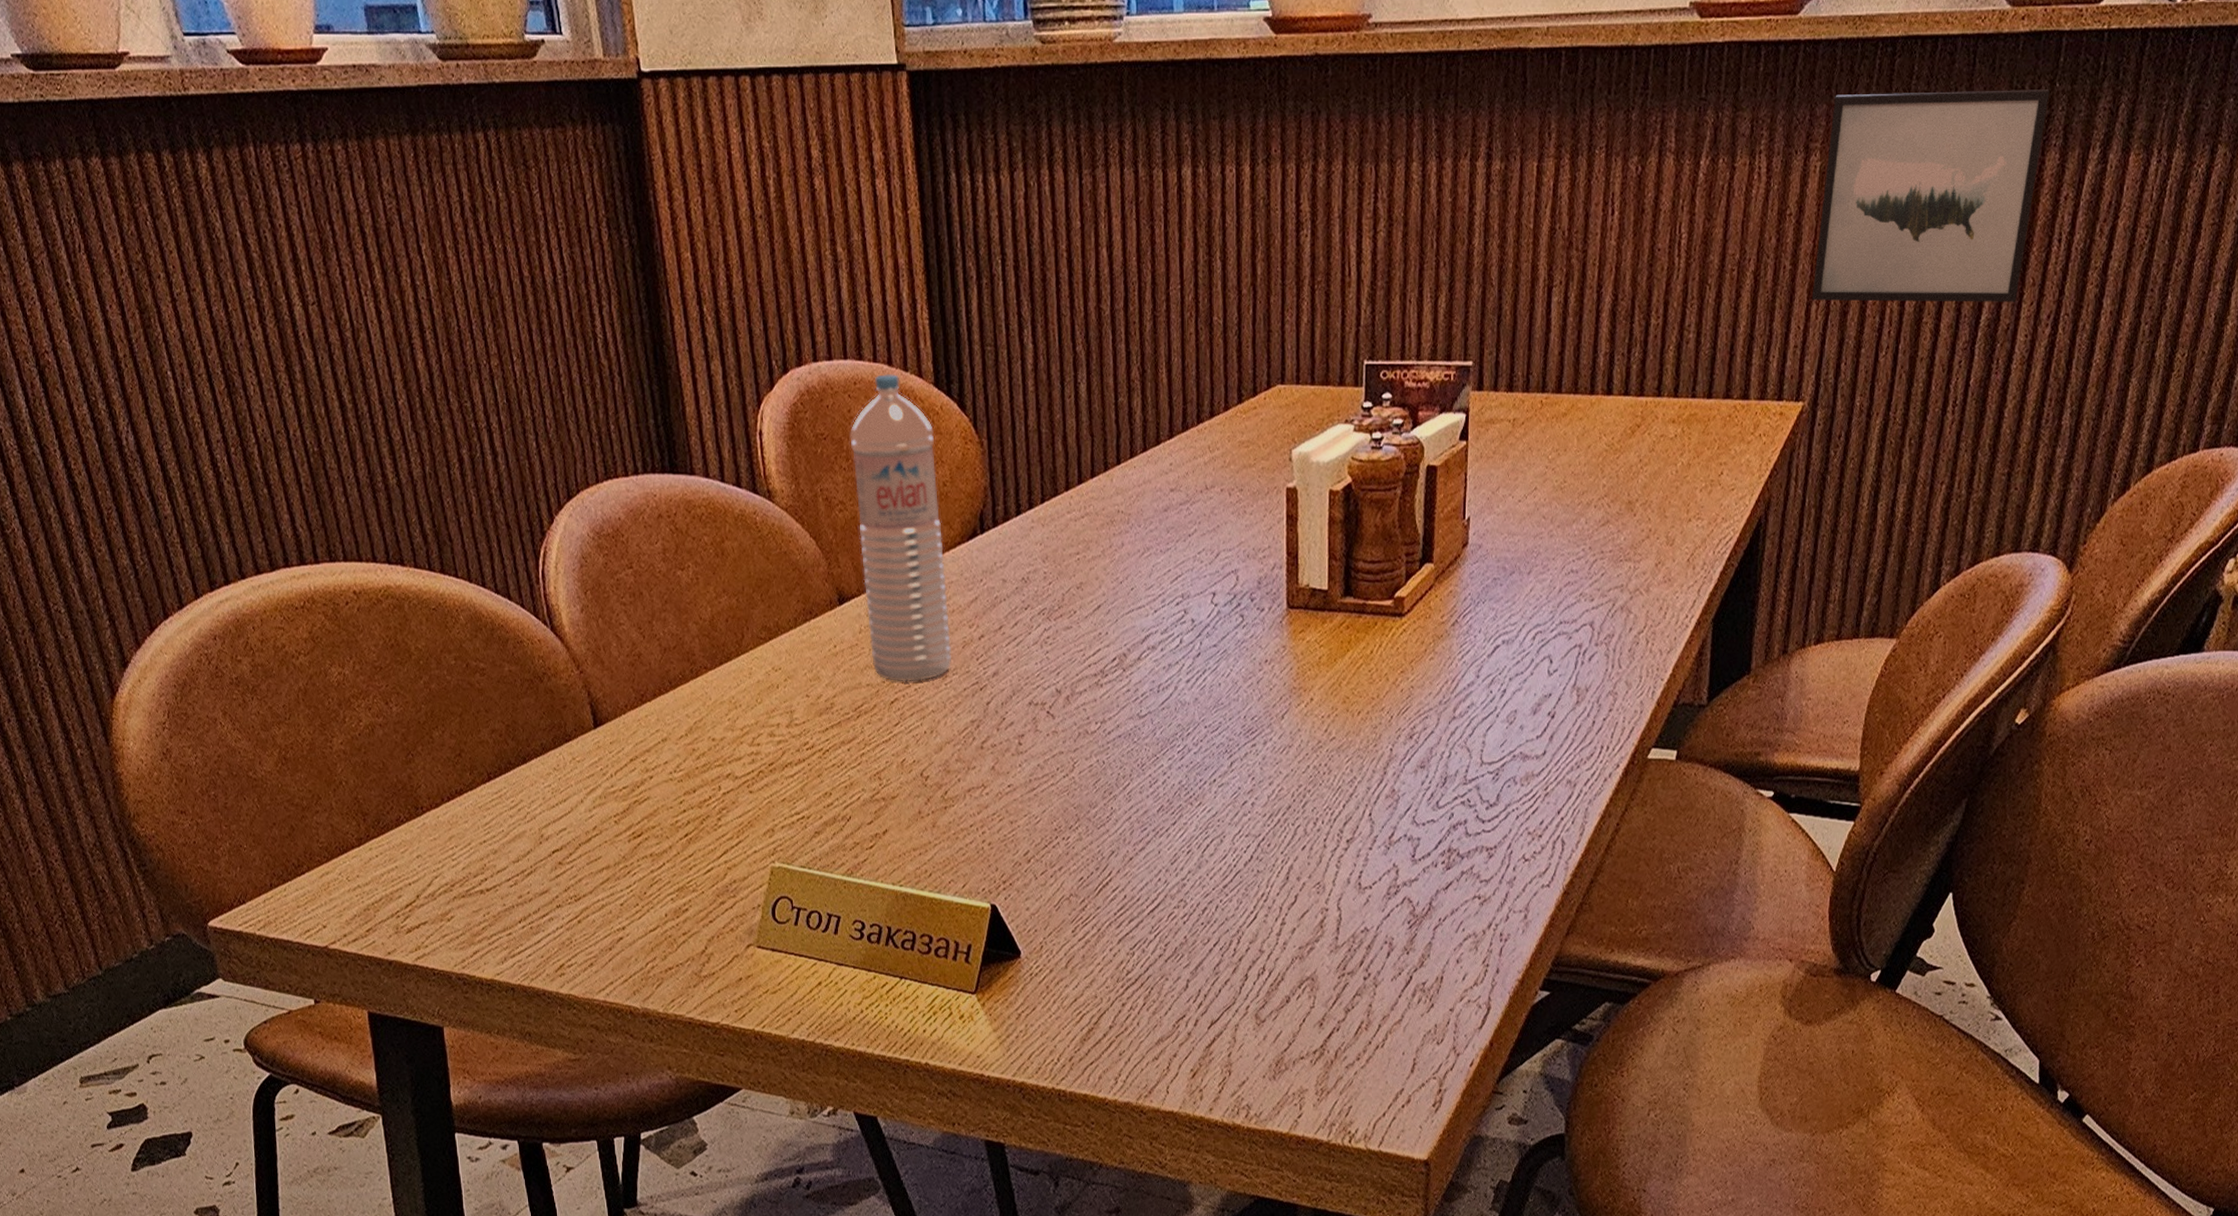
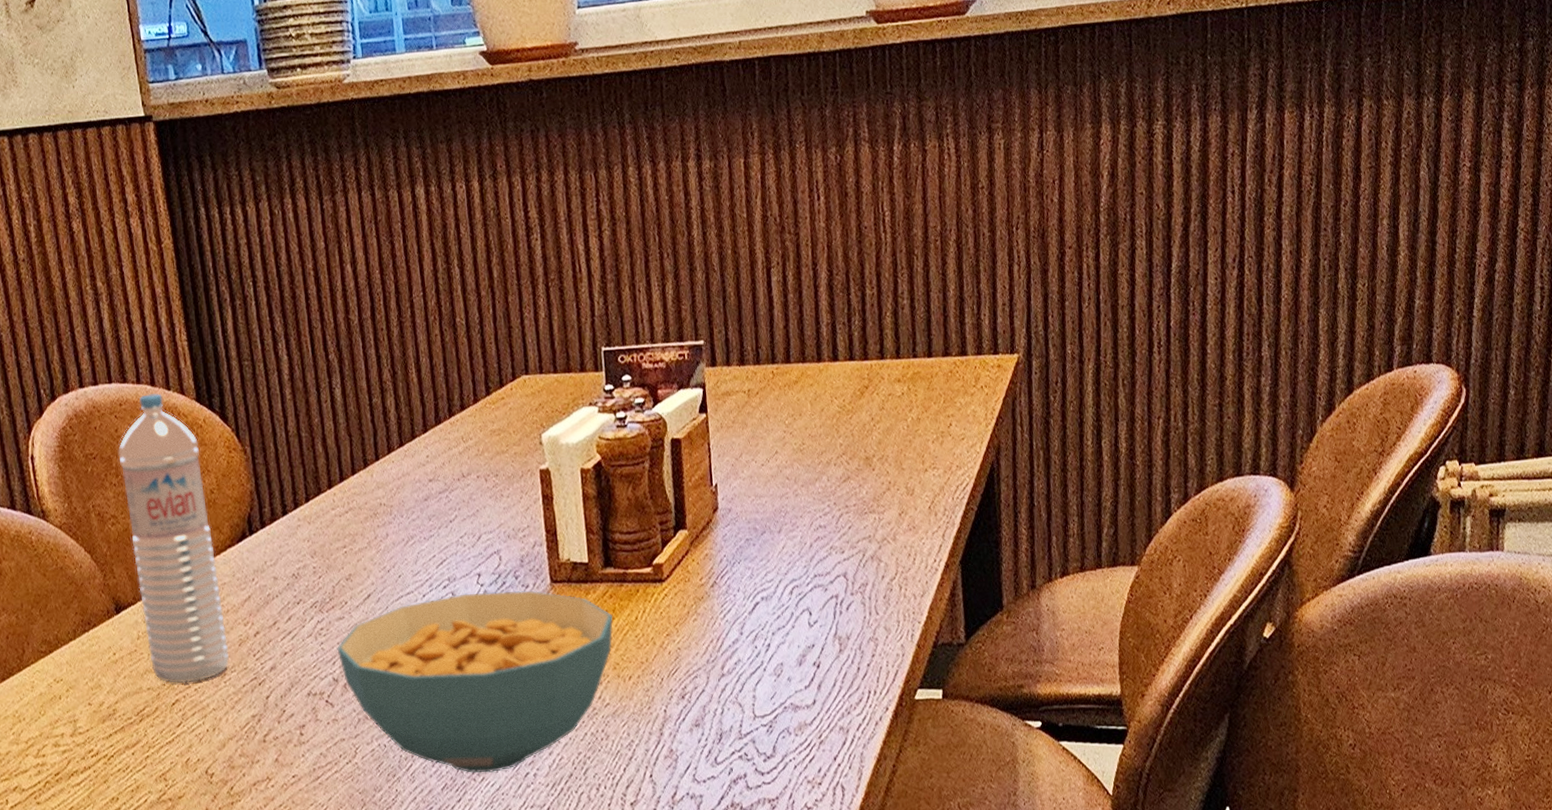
cereal bowl: none [1062,612,1348,798] -> present [337,590,614,774]
wall art: present [1811,89,2050,302] -> none [1008,62,1203,262]

